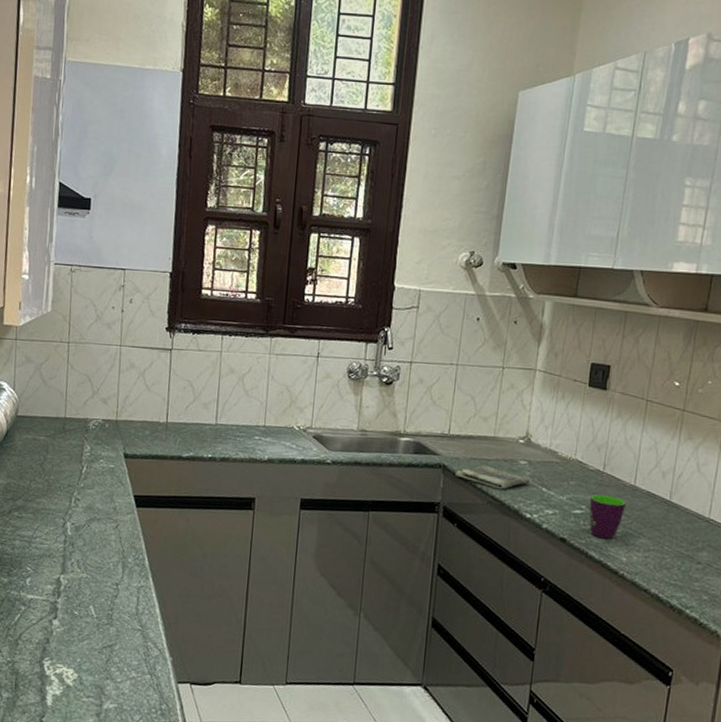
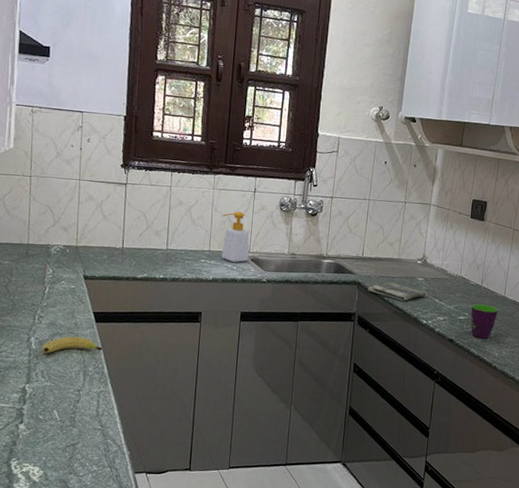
fruit: none [78,522,143,541] -> present [41,336,102,353]
soap bottle: none [278,379,312,440] -> present [221,211,250,262]

